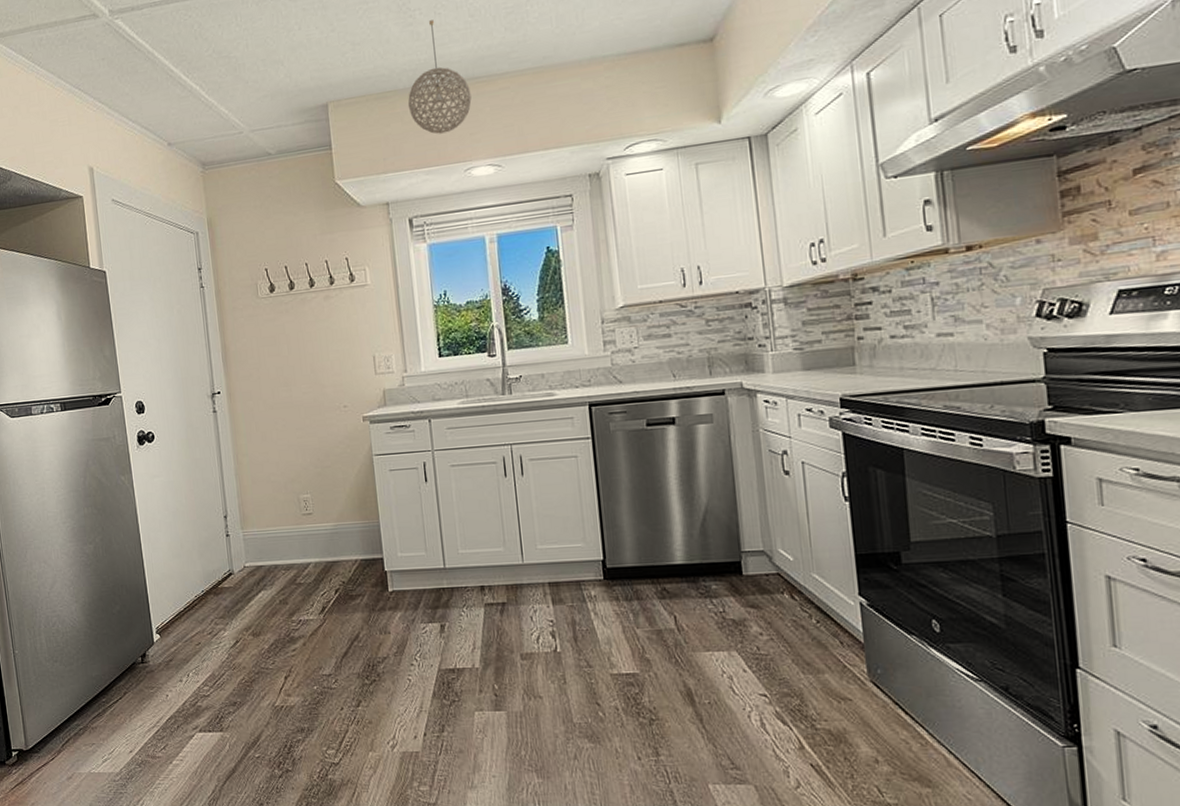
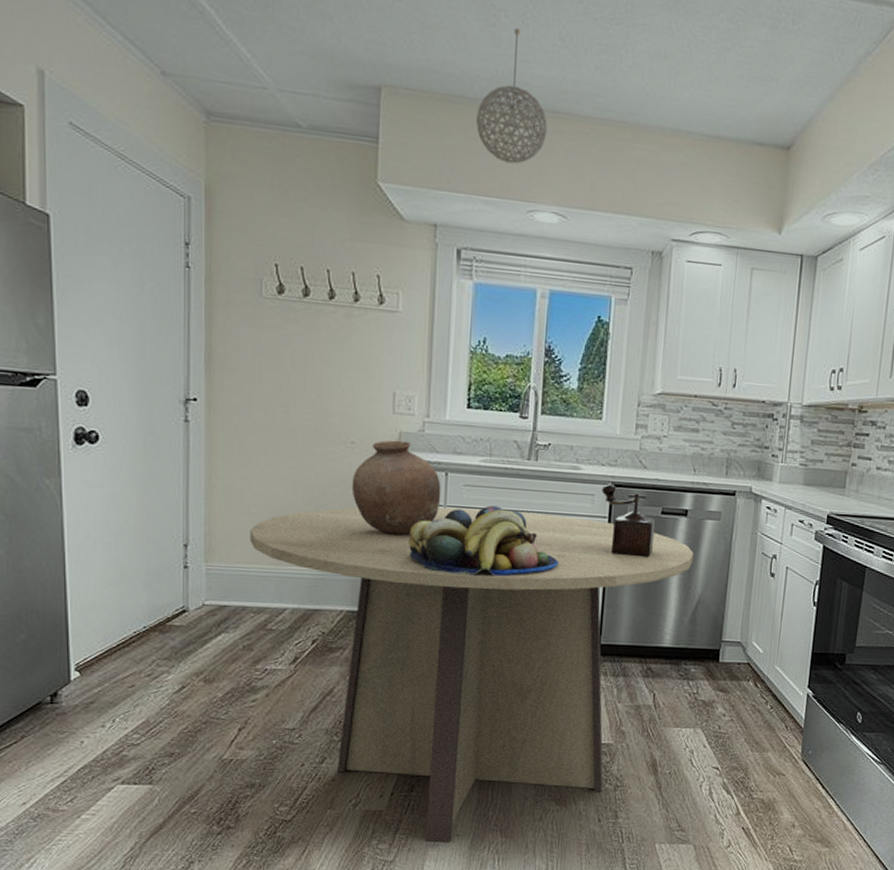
dining table: none [273,442,692,784] -> present [250,506,694,843]
pottery: none [349,397,428,484] -> present [351,440,442,535]
fruit bowl: none [404,443,549,514] -> present [408,505,559,577]
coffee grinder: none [579,404,646,475] -> present [601,484,656,558]

